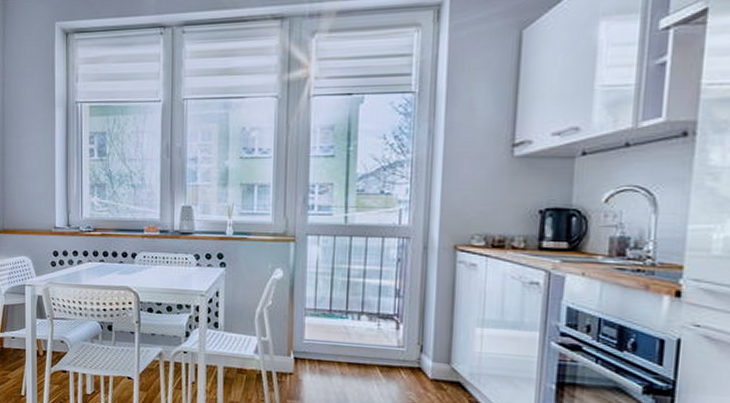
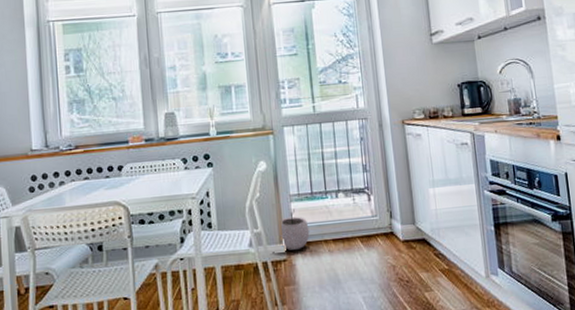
plant pot: none [290,323,322,367] -> present [280,208,310,251]

